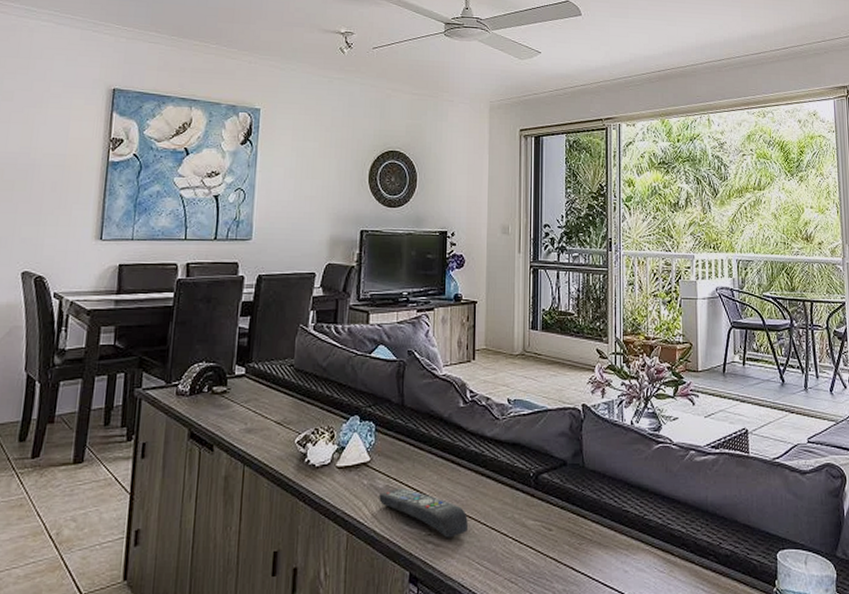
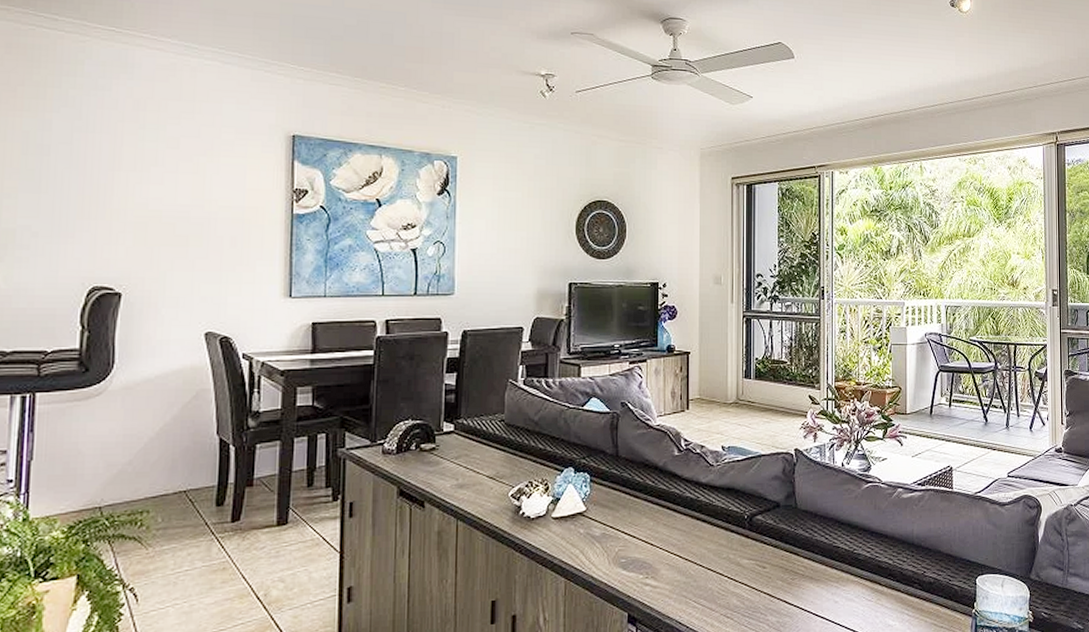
remote control: present [379,488,468,538] -> none [596,535,684,580]

